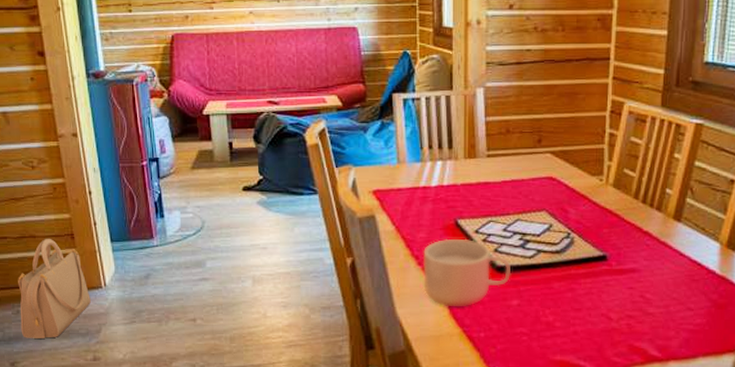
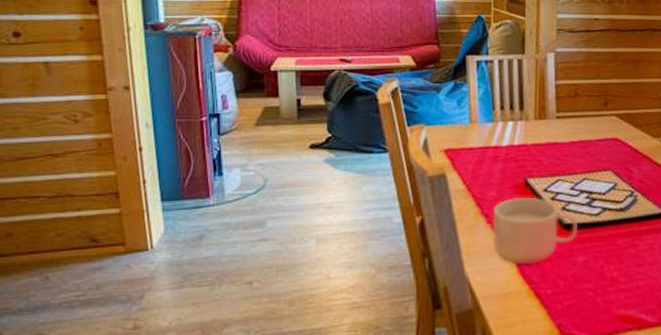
handbag: present [18,238,91,338] -> none [49,197,134,307]

